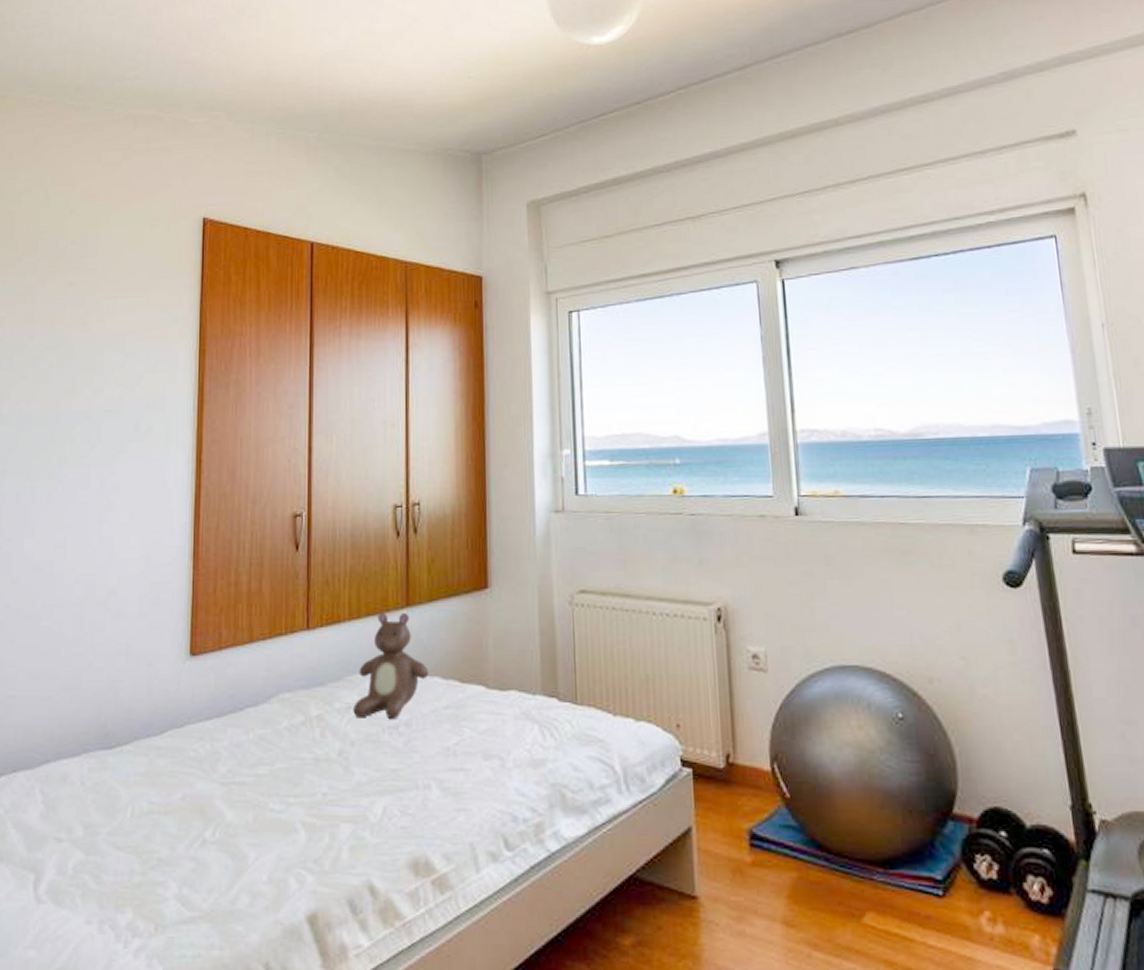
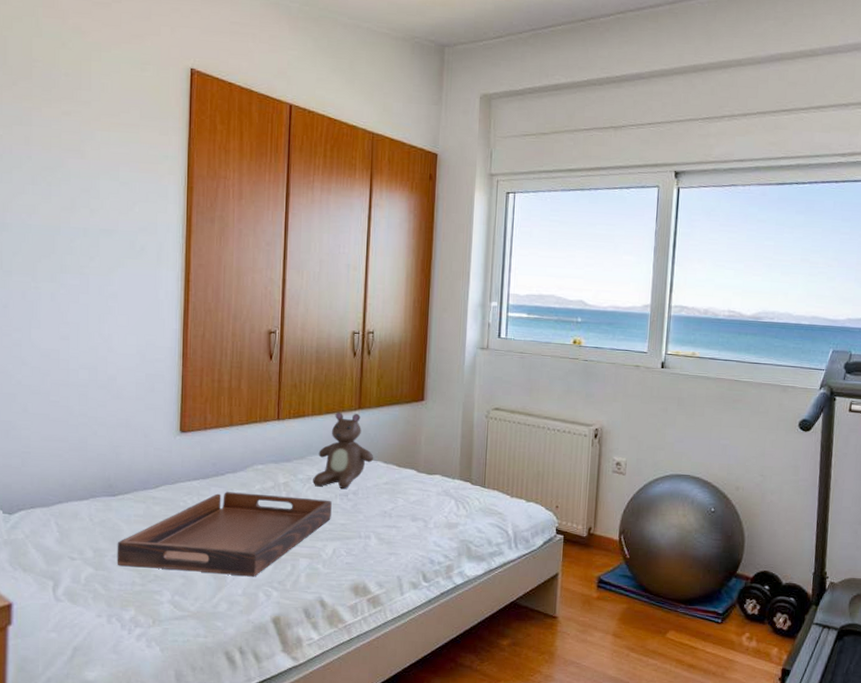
serving tray: none [112,733,379,855] -> present [117,492,332,577]

